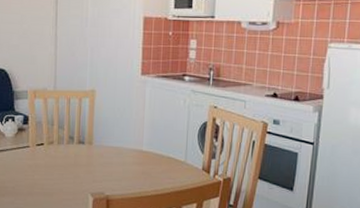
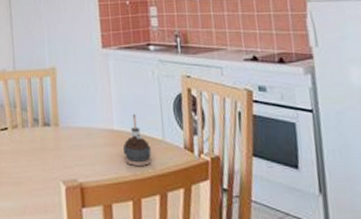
candle: none [148,137,174,183] -> present [122,113,153,166]

